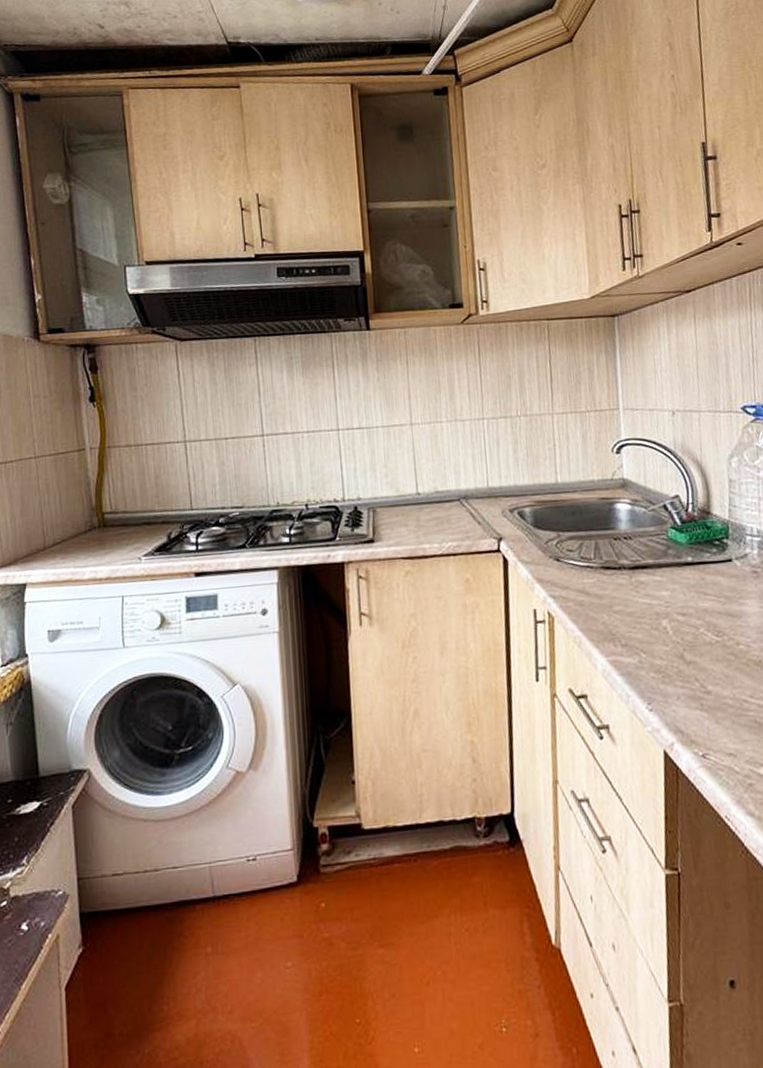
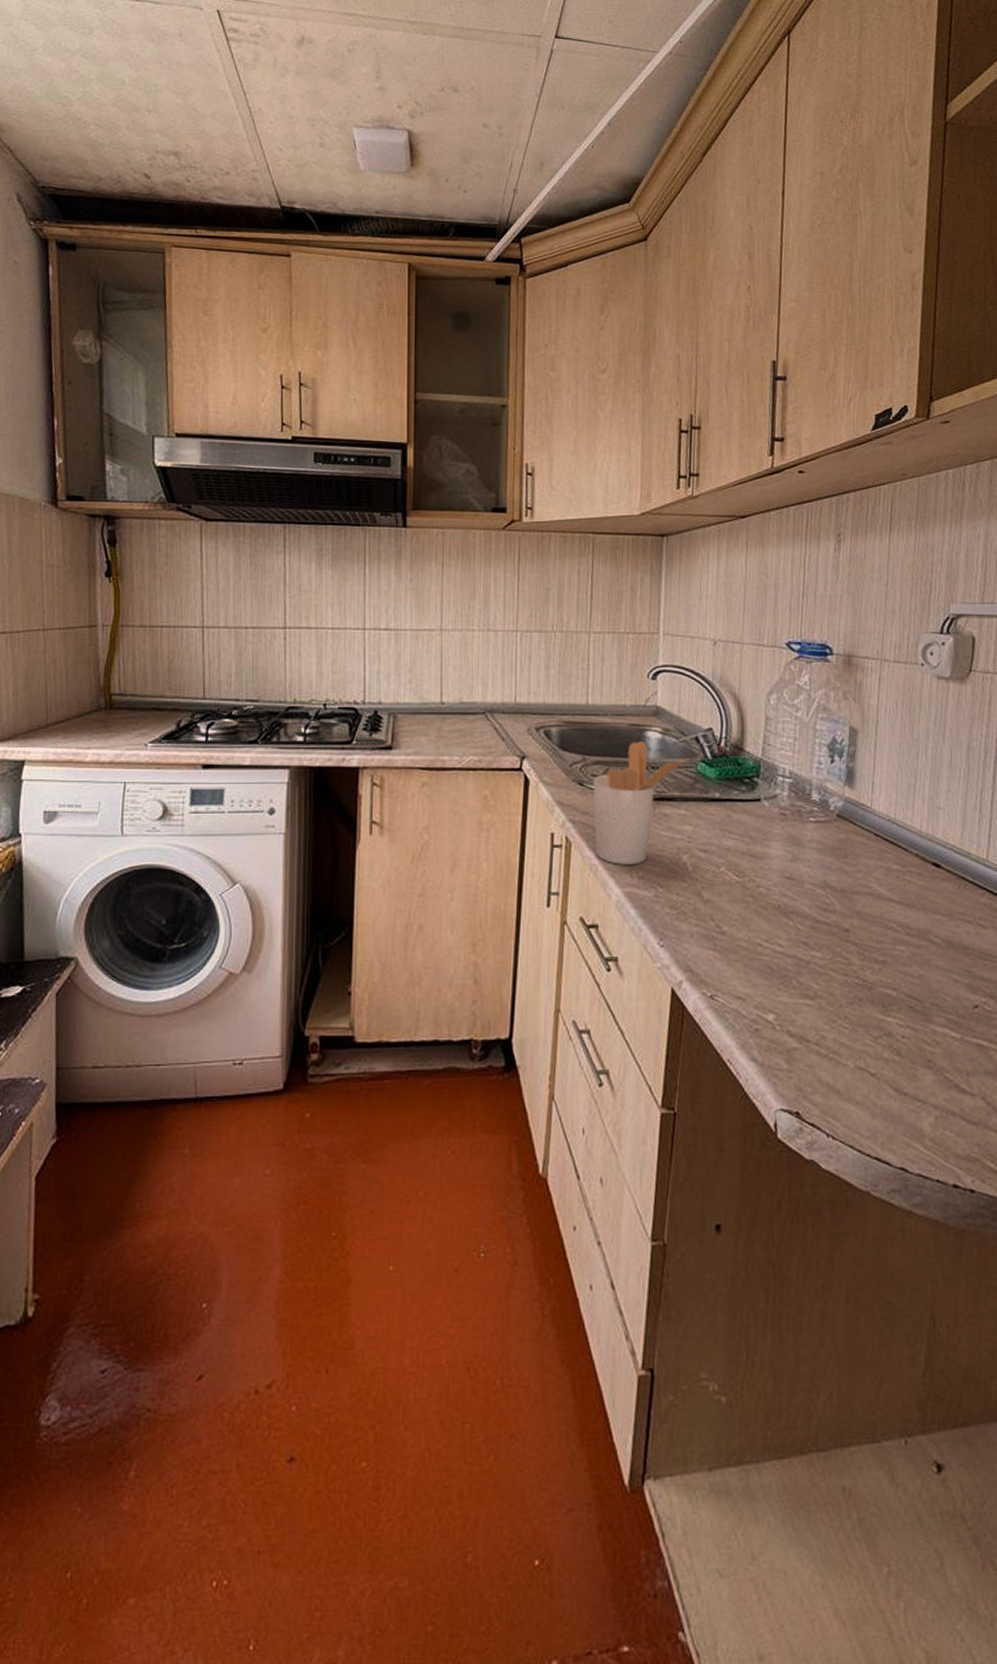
utensil holder: none [569,514,660,635] -> present [593,742,690,865]

